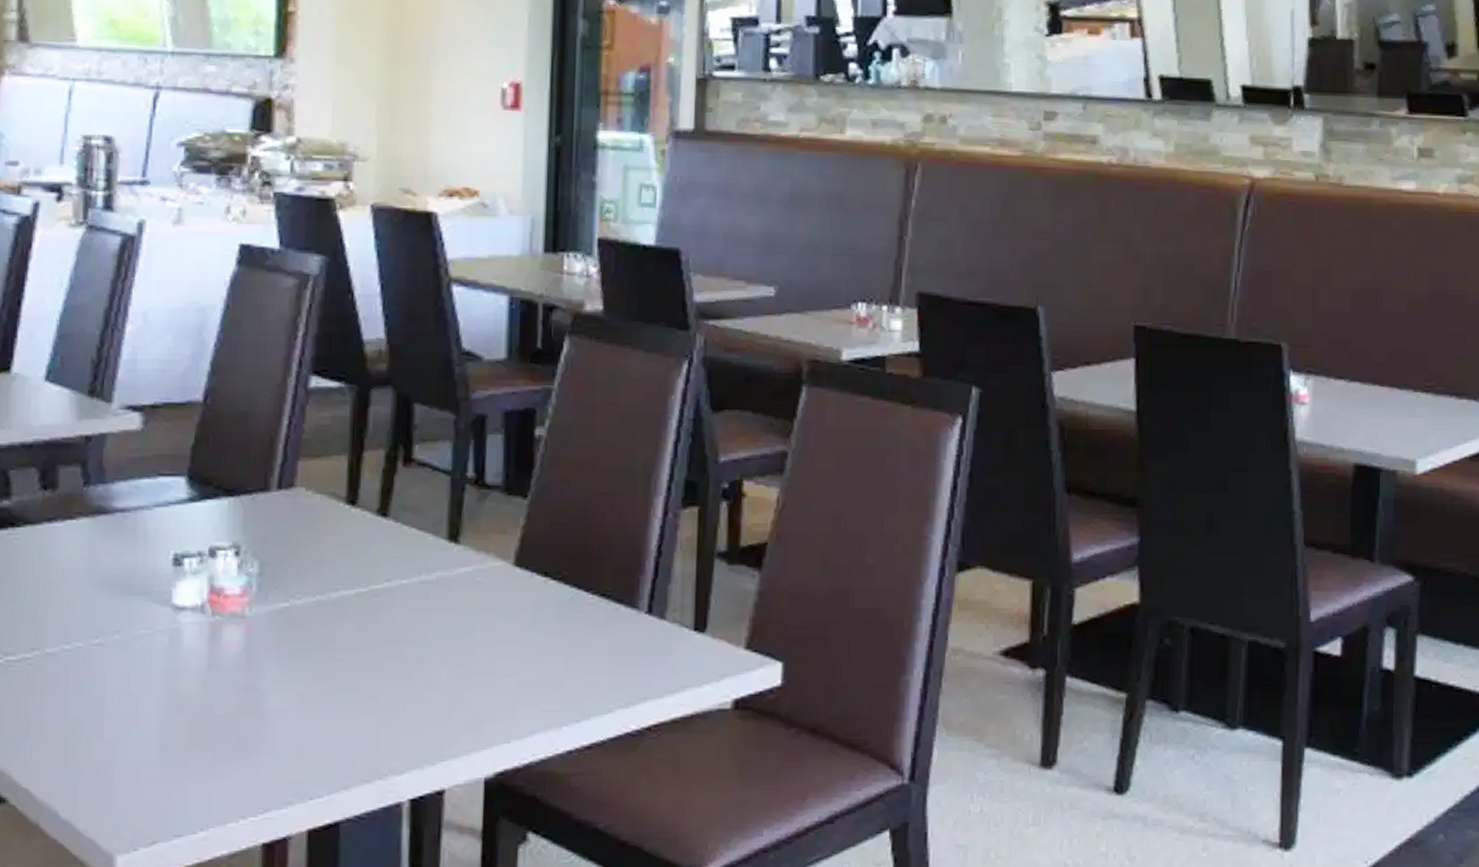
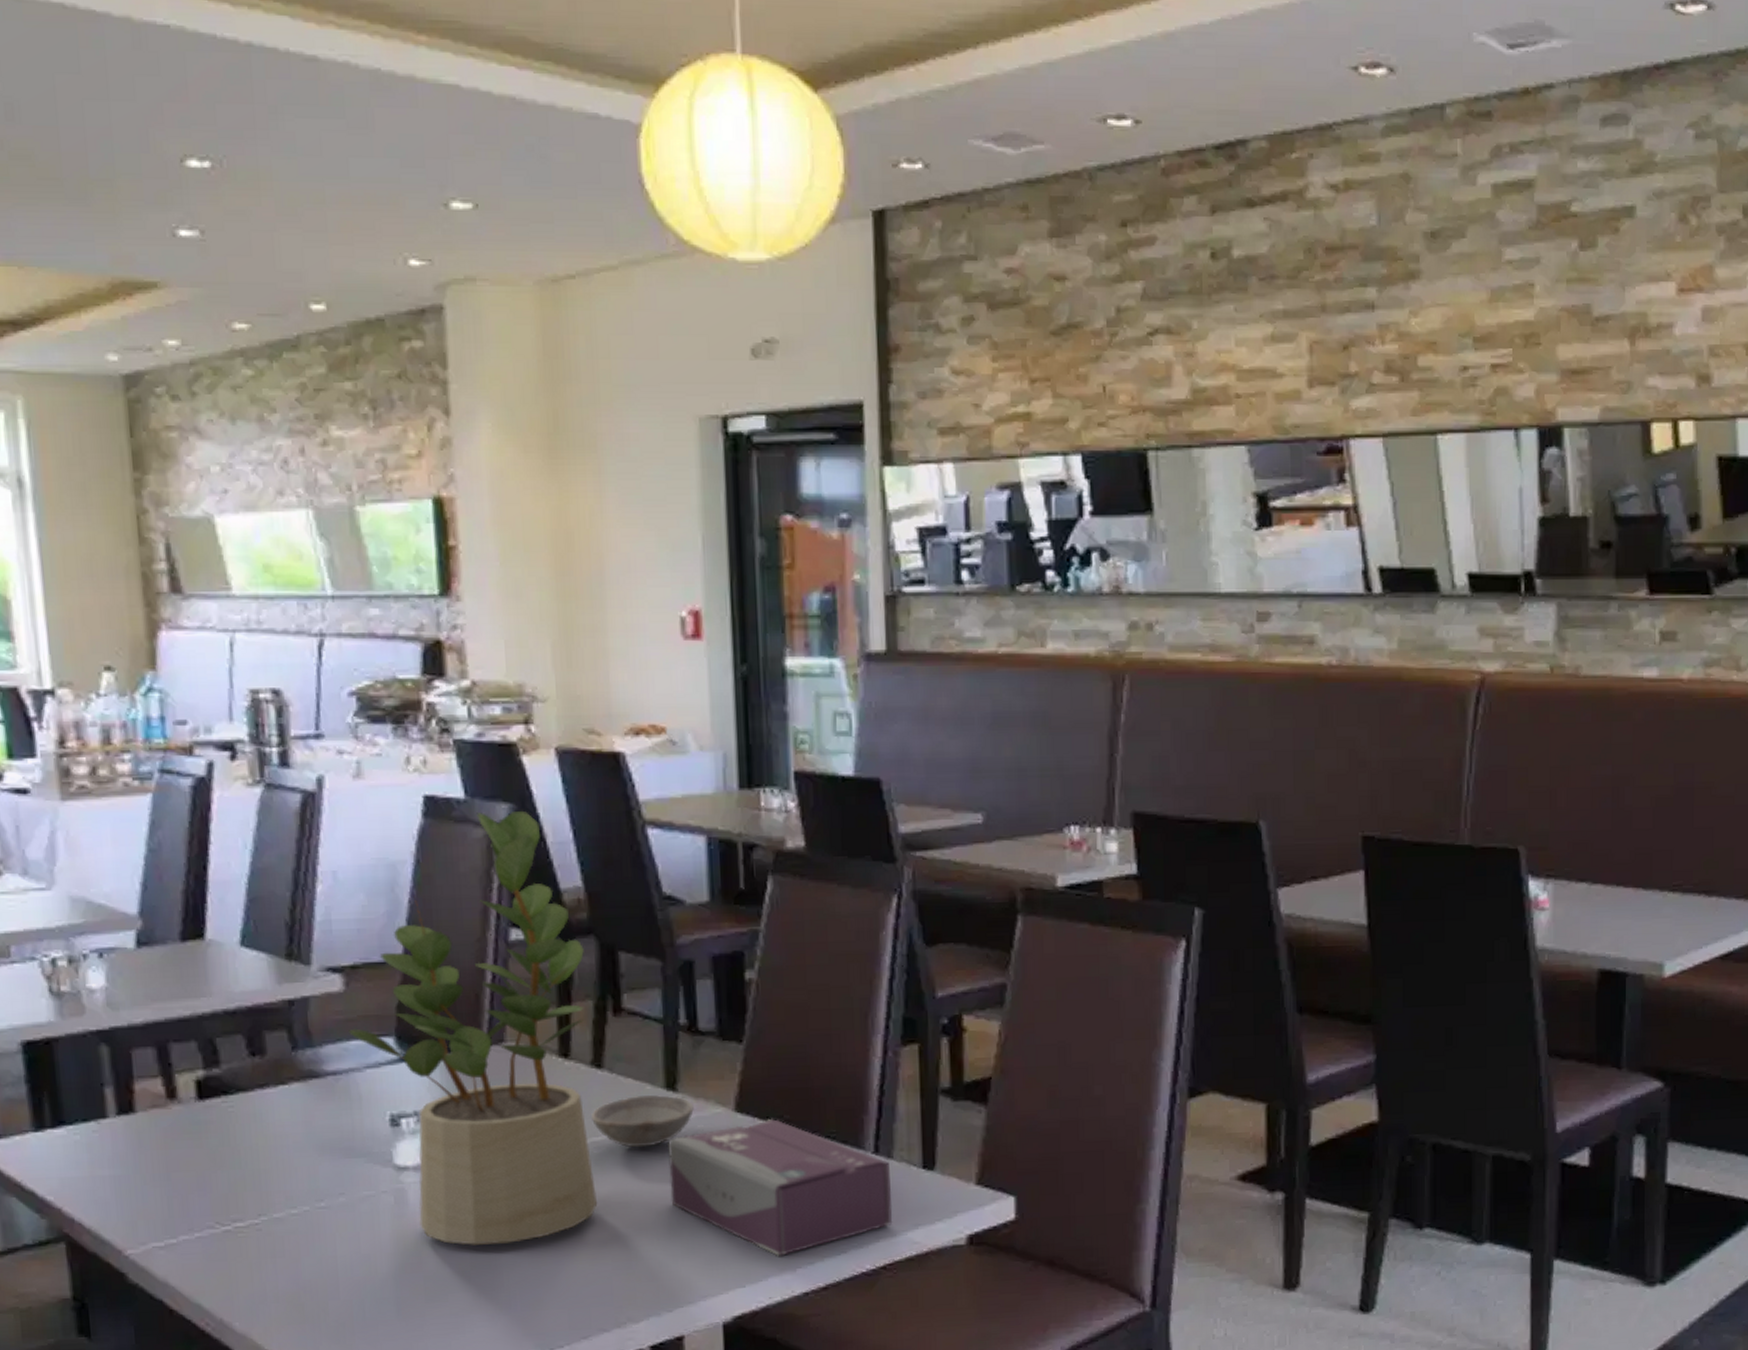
potted plant: none [142,262,381,689] -> present [349,810,598,1245]
bowl: none [373,546,474,598] -> present [592,1095,694,1148]
tissue box: none [443,574,662,714] -> present [666,1118,893,1257]

